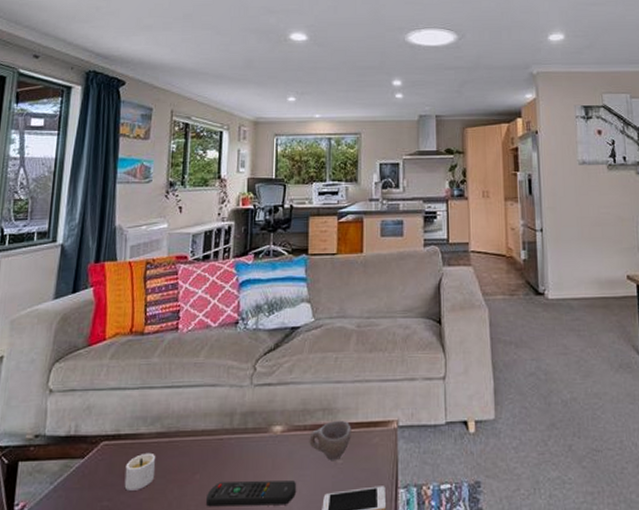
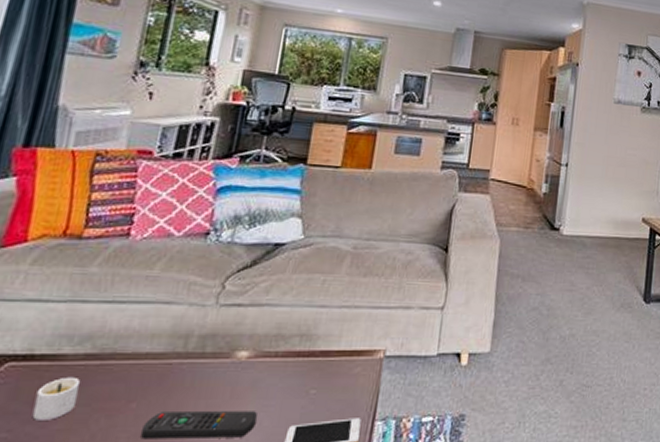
cup: present [309,420,351,460] -> none [279,347,331,390]

